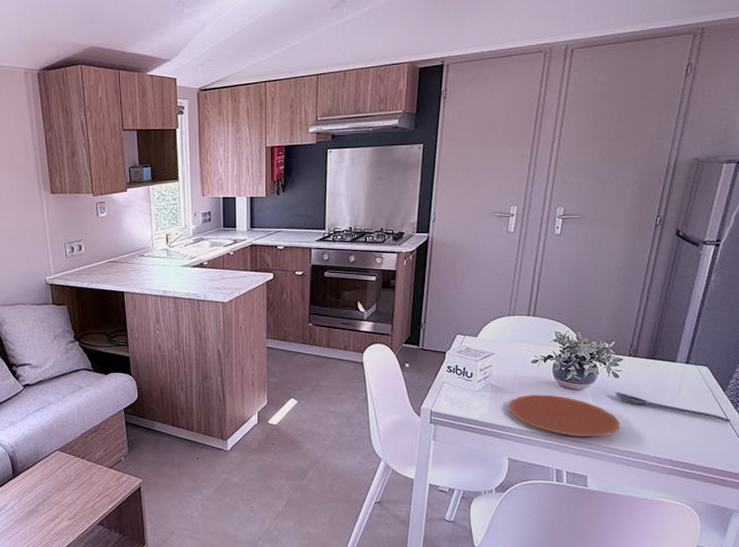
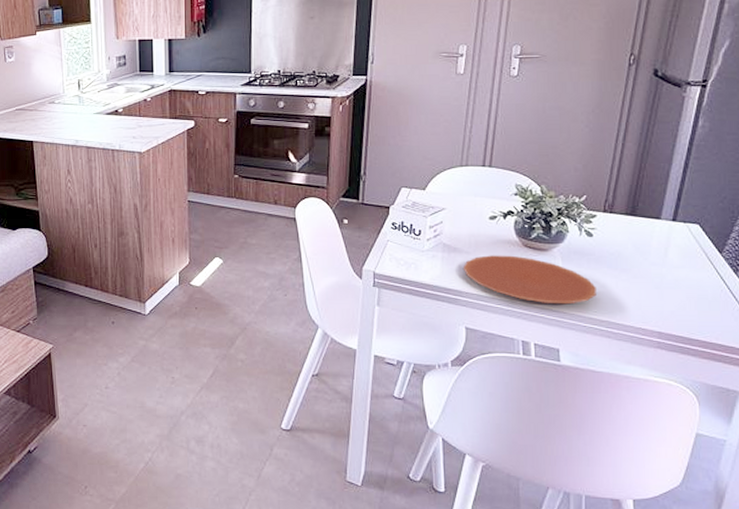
spoon: present [615,392,731,423] -> none [588,253,731,290]

